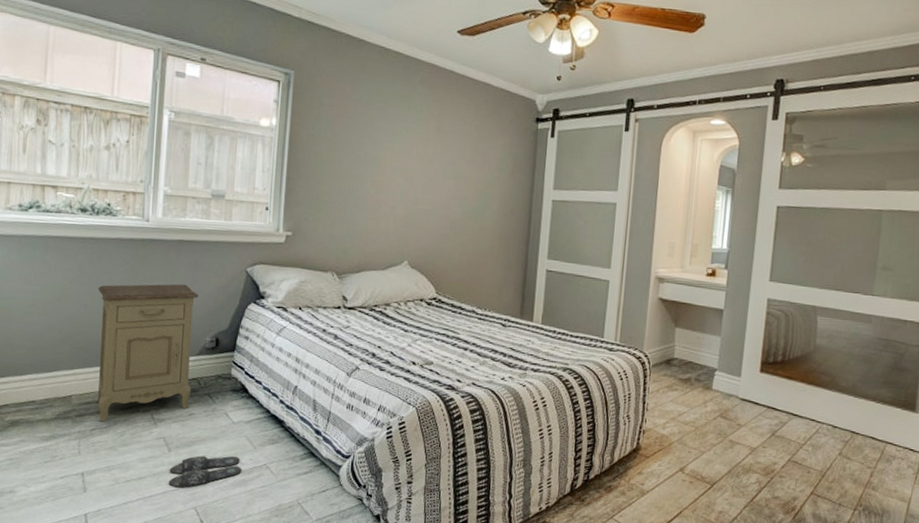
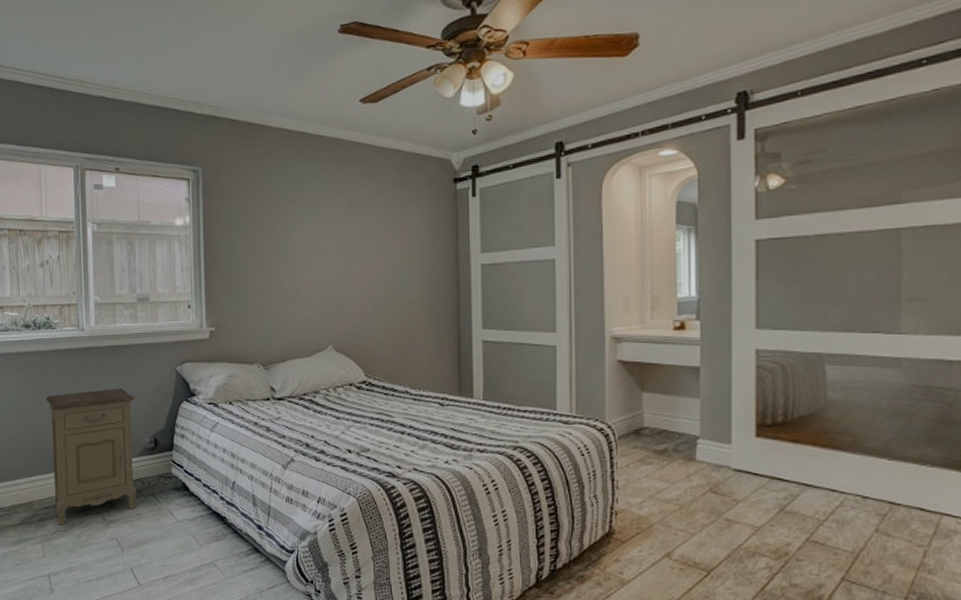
slippers: present [168,455,242,488] -> none [124,555,191,587]

